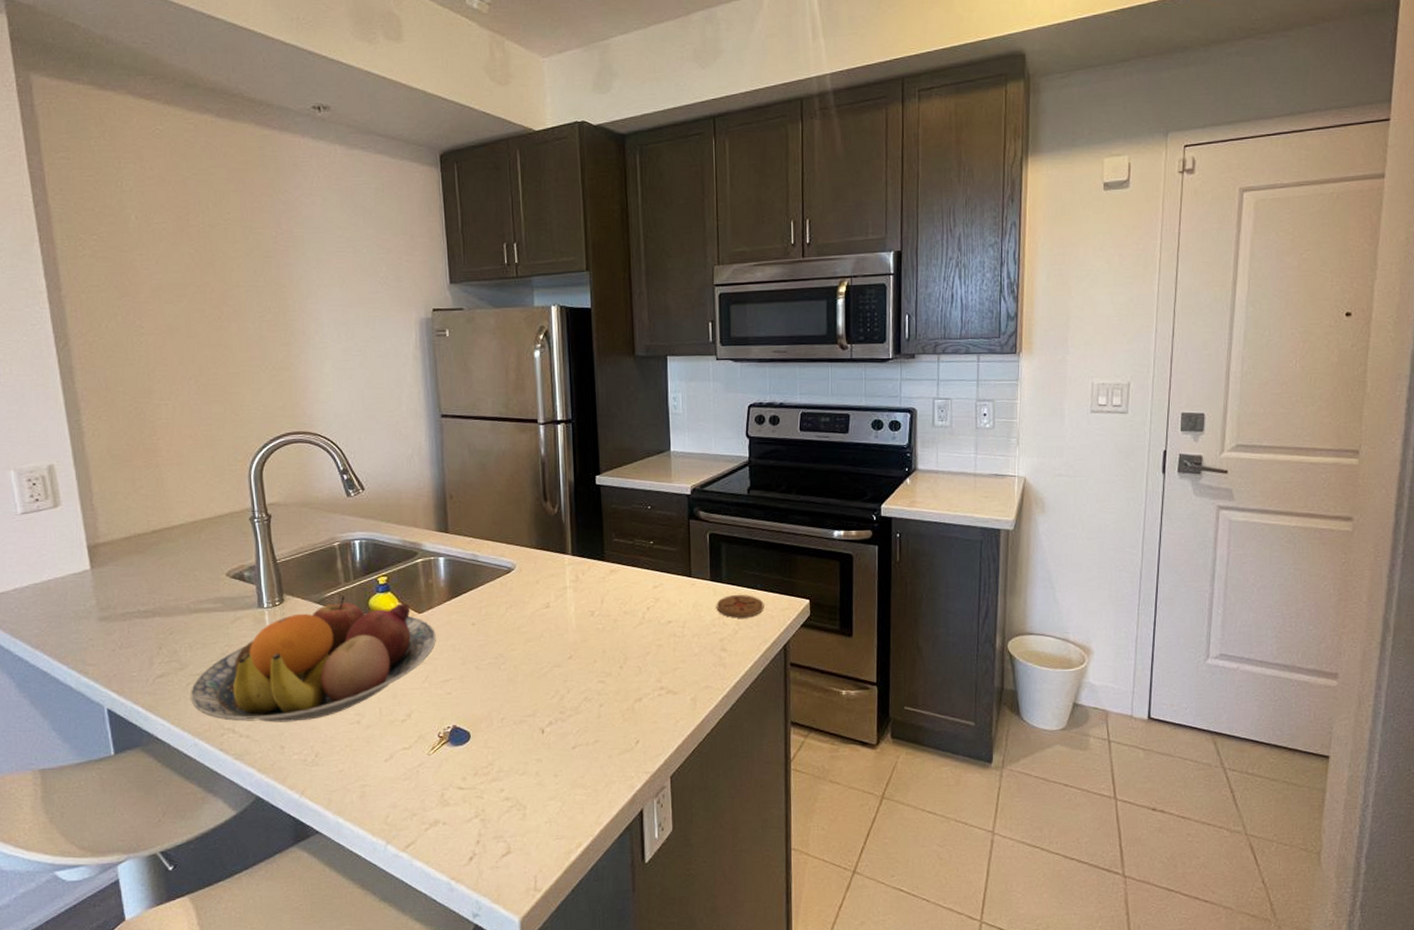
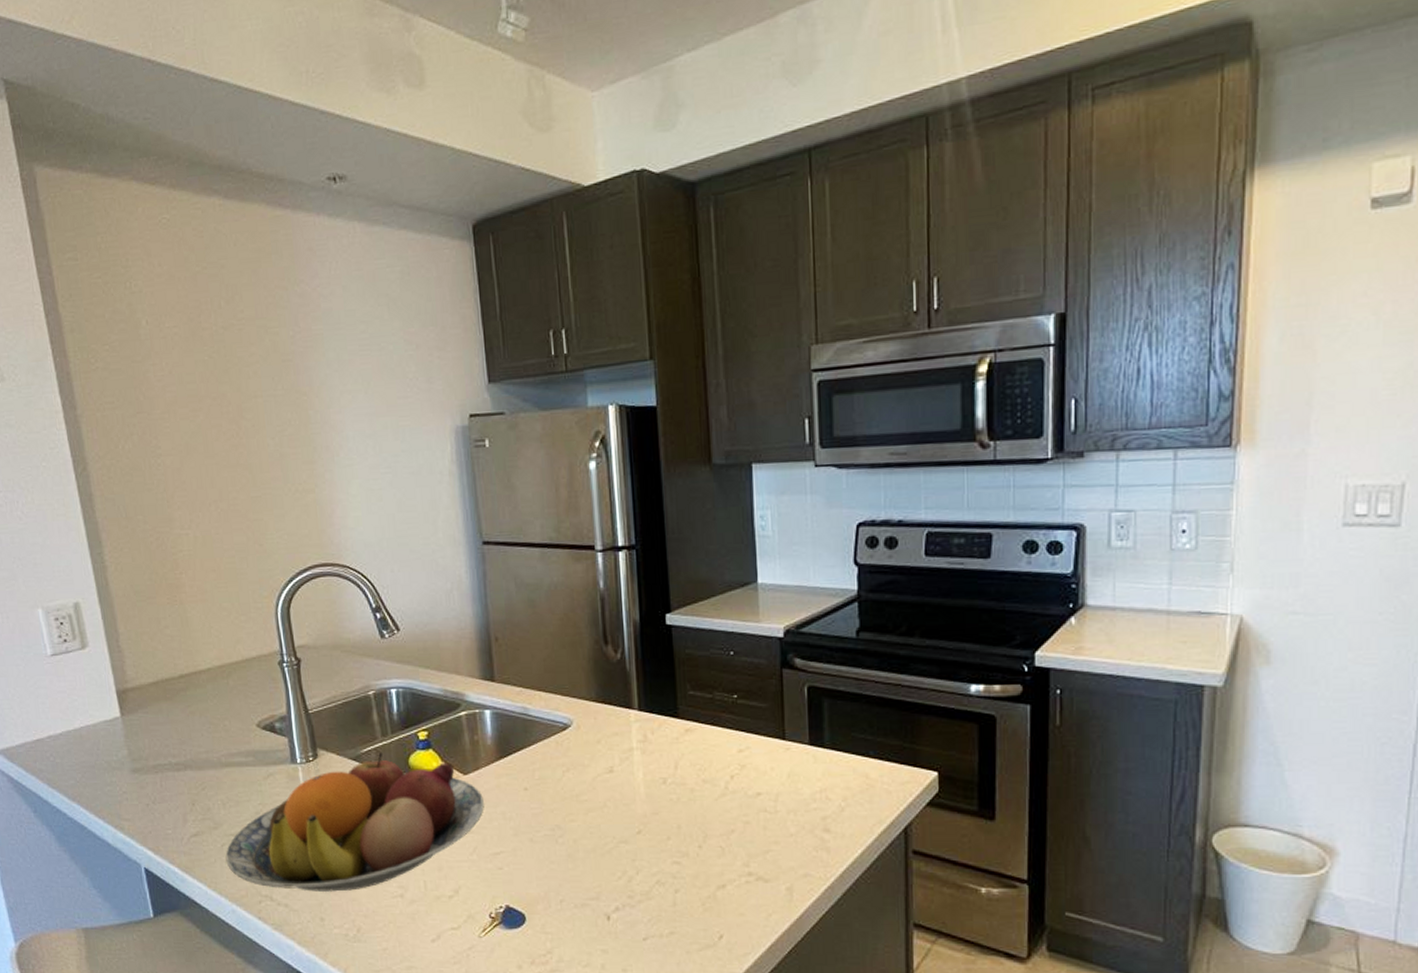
coaster: present [716,595,764,617] -> none [817,763,879,791]

